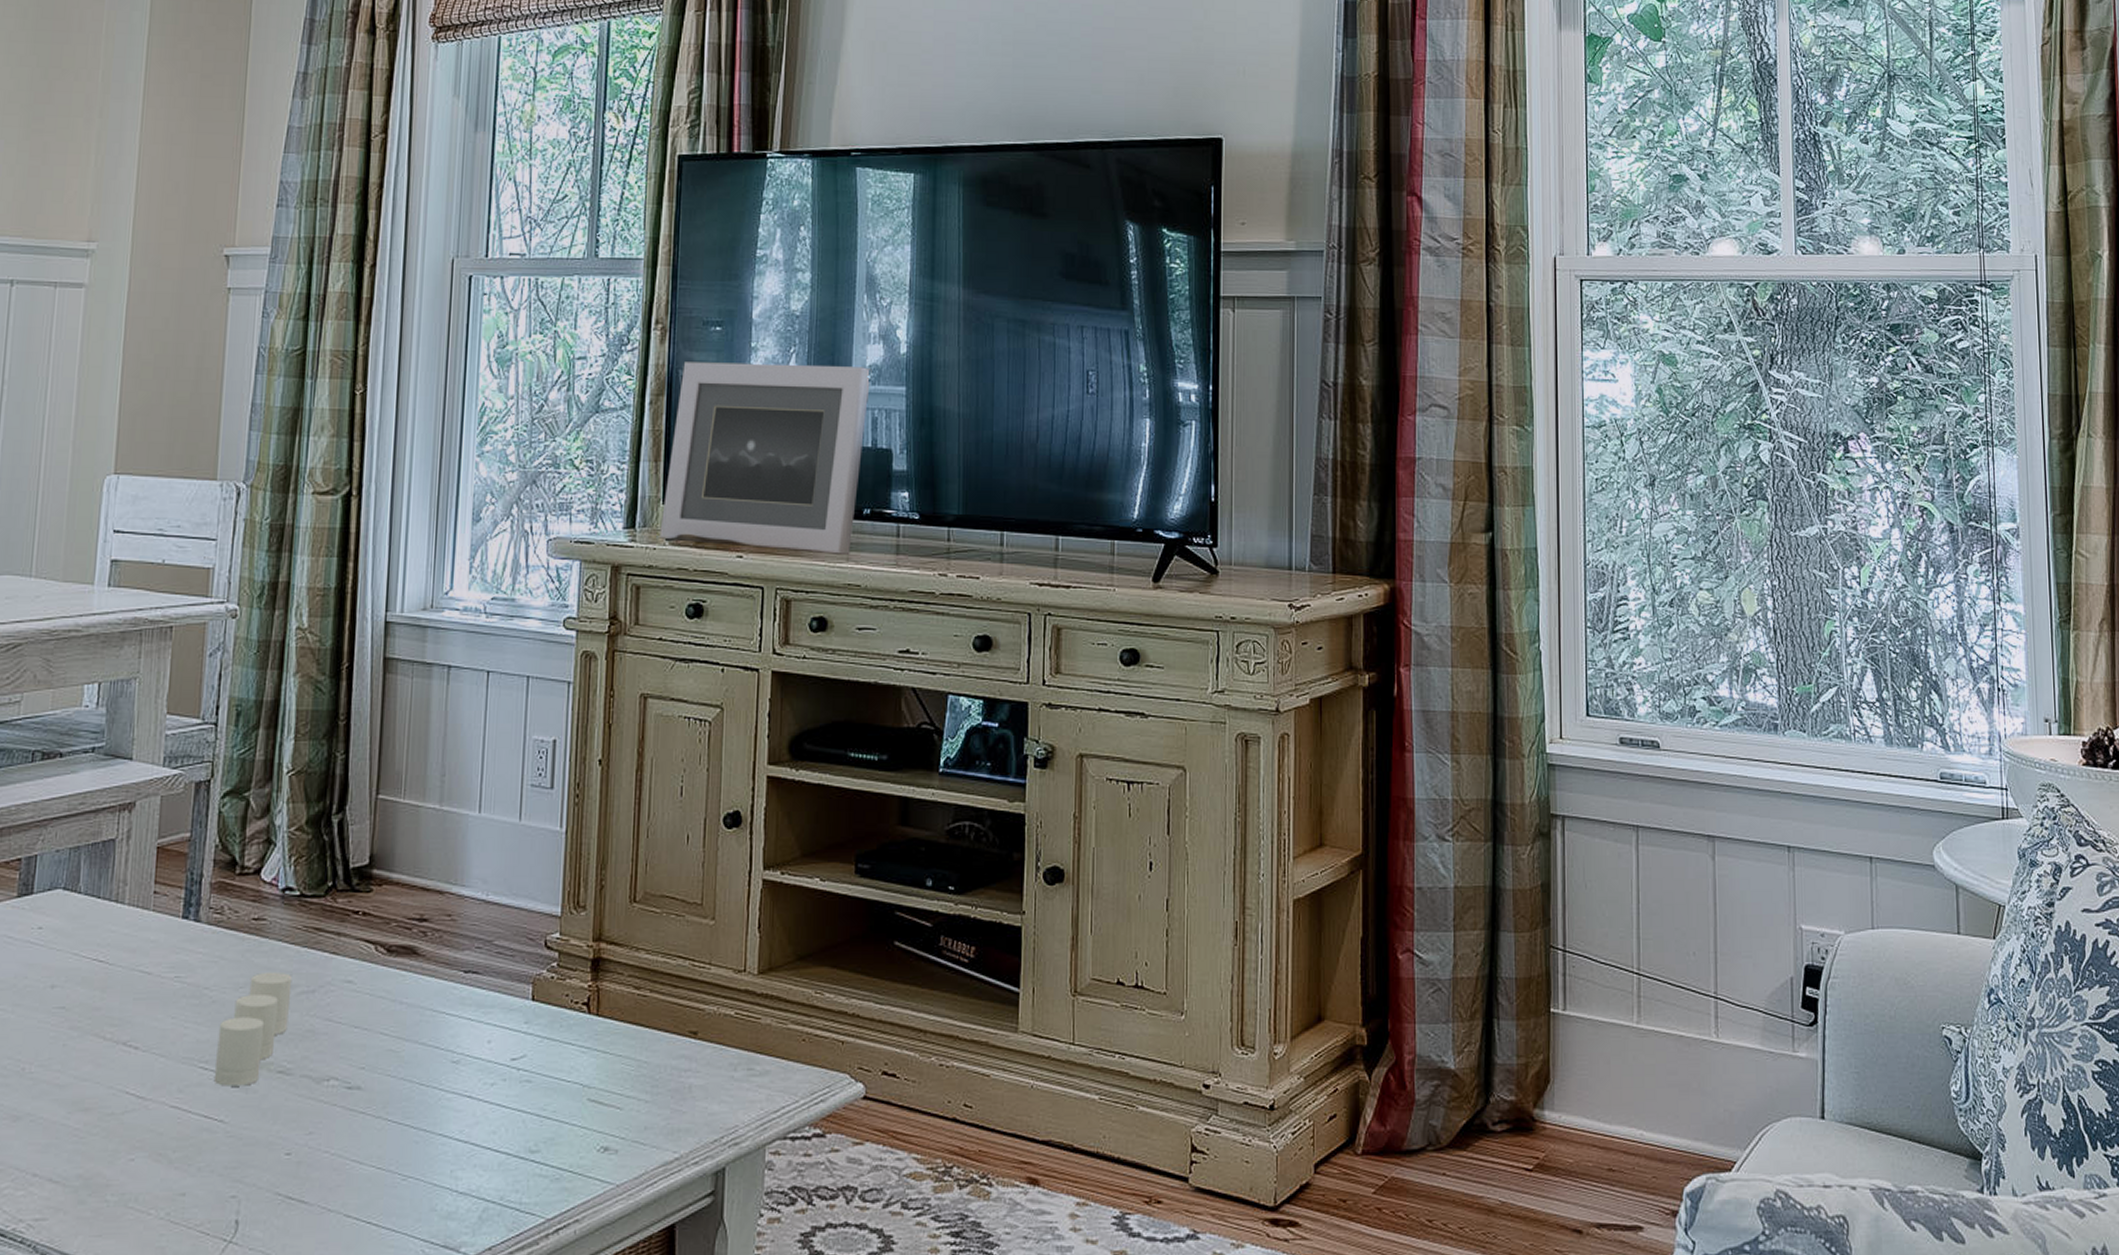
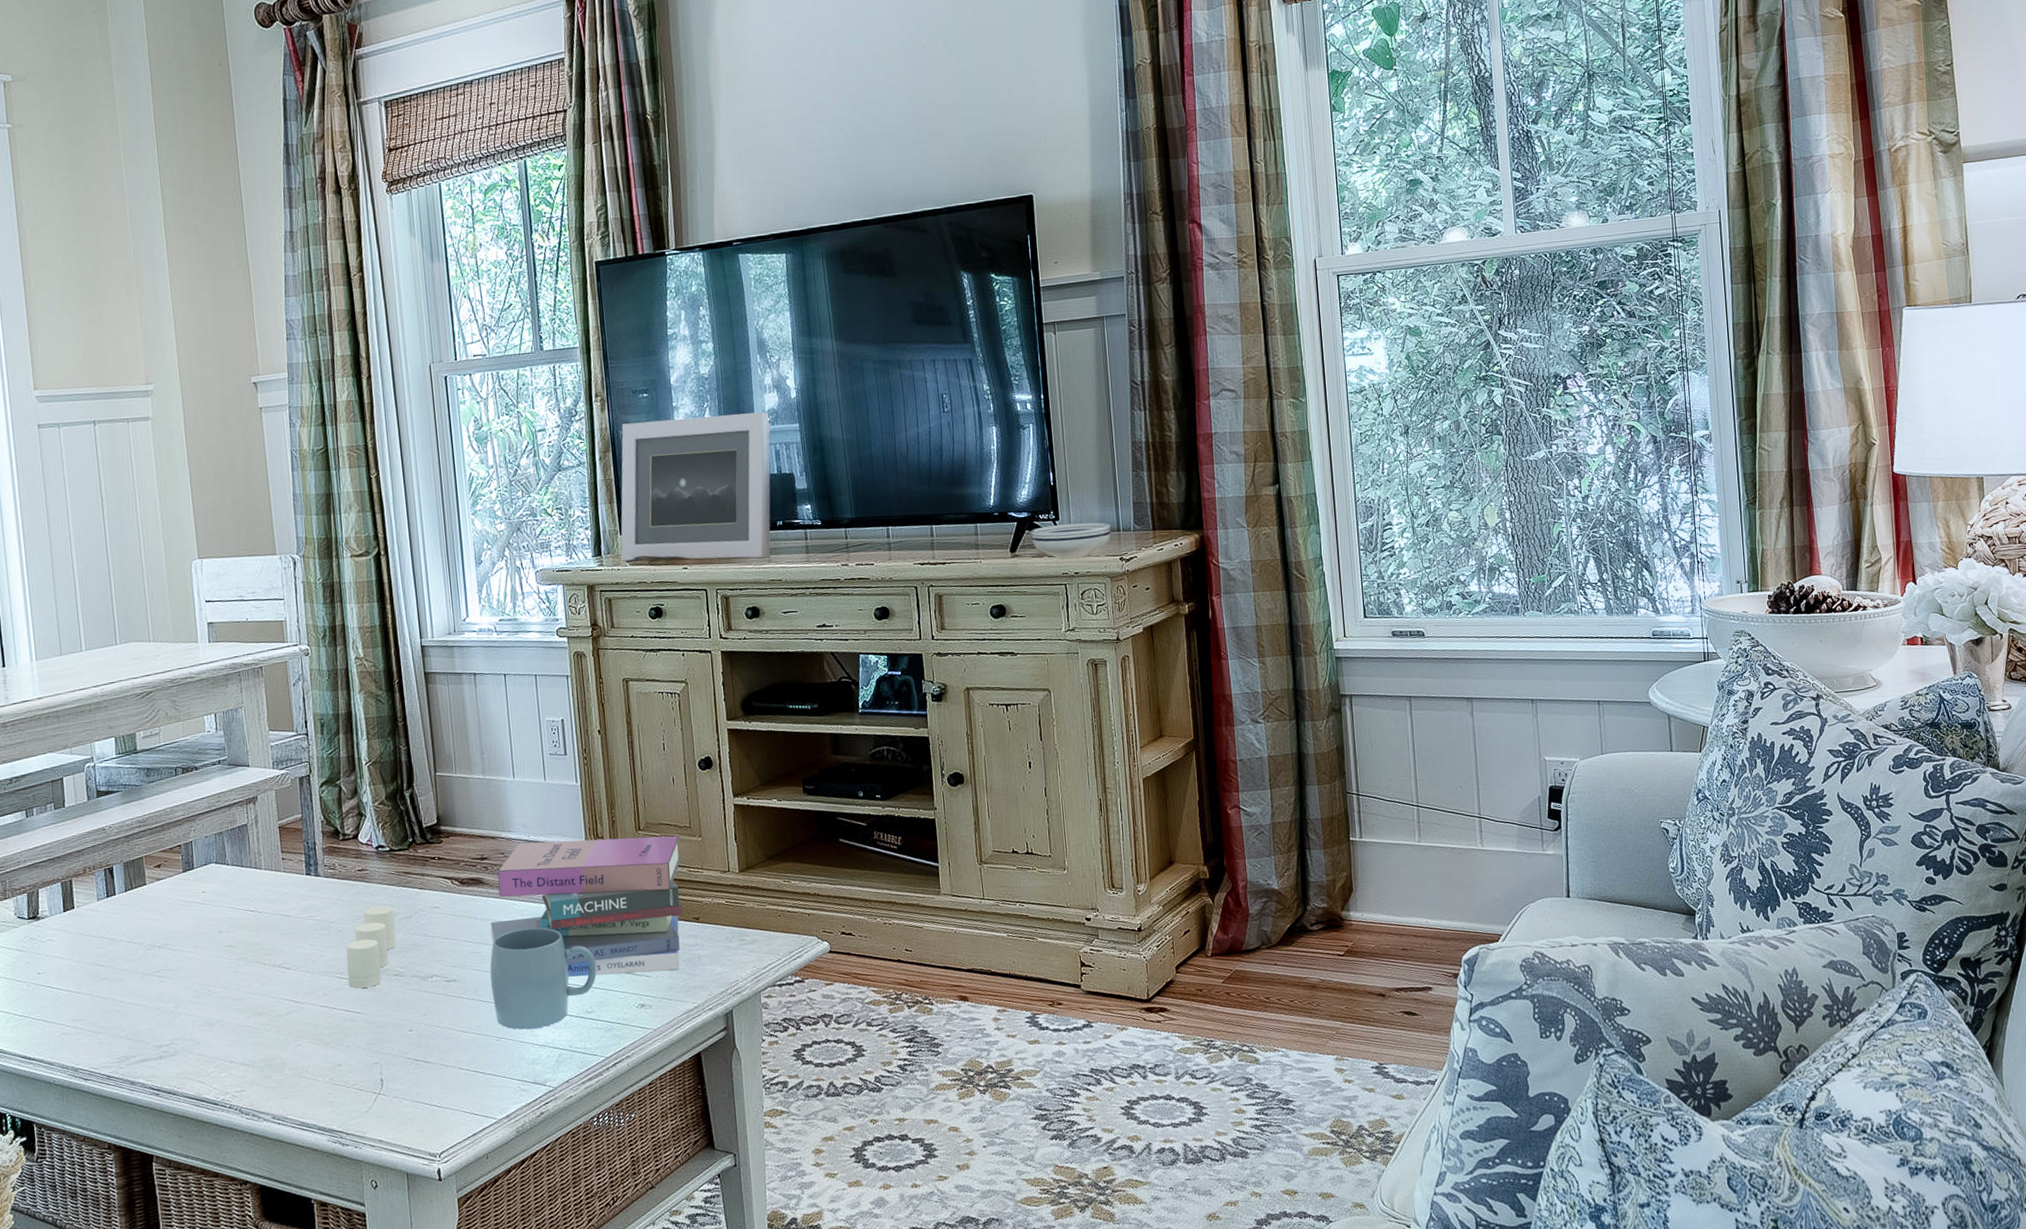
mug: none [406,1023,553,1168] -> present [490,927,597,1030]
books: none [417,903,686,1103] -> present [490,835,683,977]
bowl: none [1179,553,1281,599] -> present [1030,522,1111,560]

